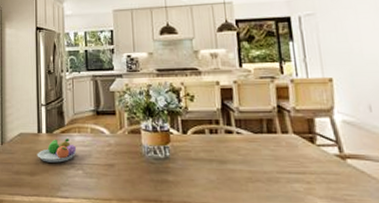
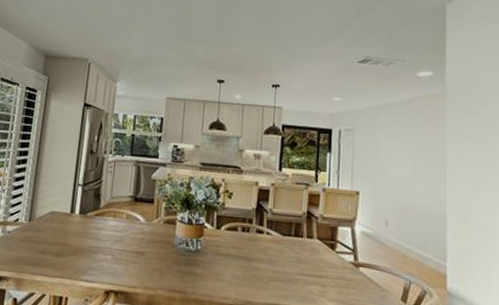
fruit bowl: present [37,138,77,163] -> none [66,220,109,246]

